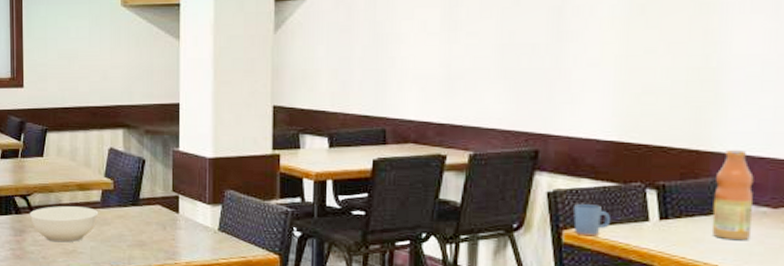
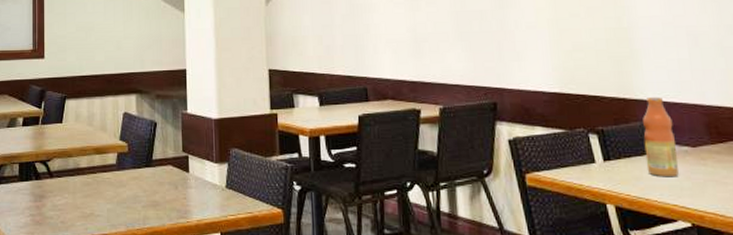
bowl: present [29,206,99,243] -> none [48,170,115,206]
mug: present [573,203,612,237] -> none [532,148,565,179]

